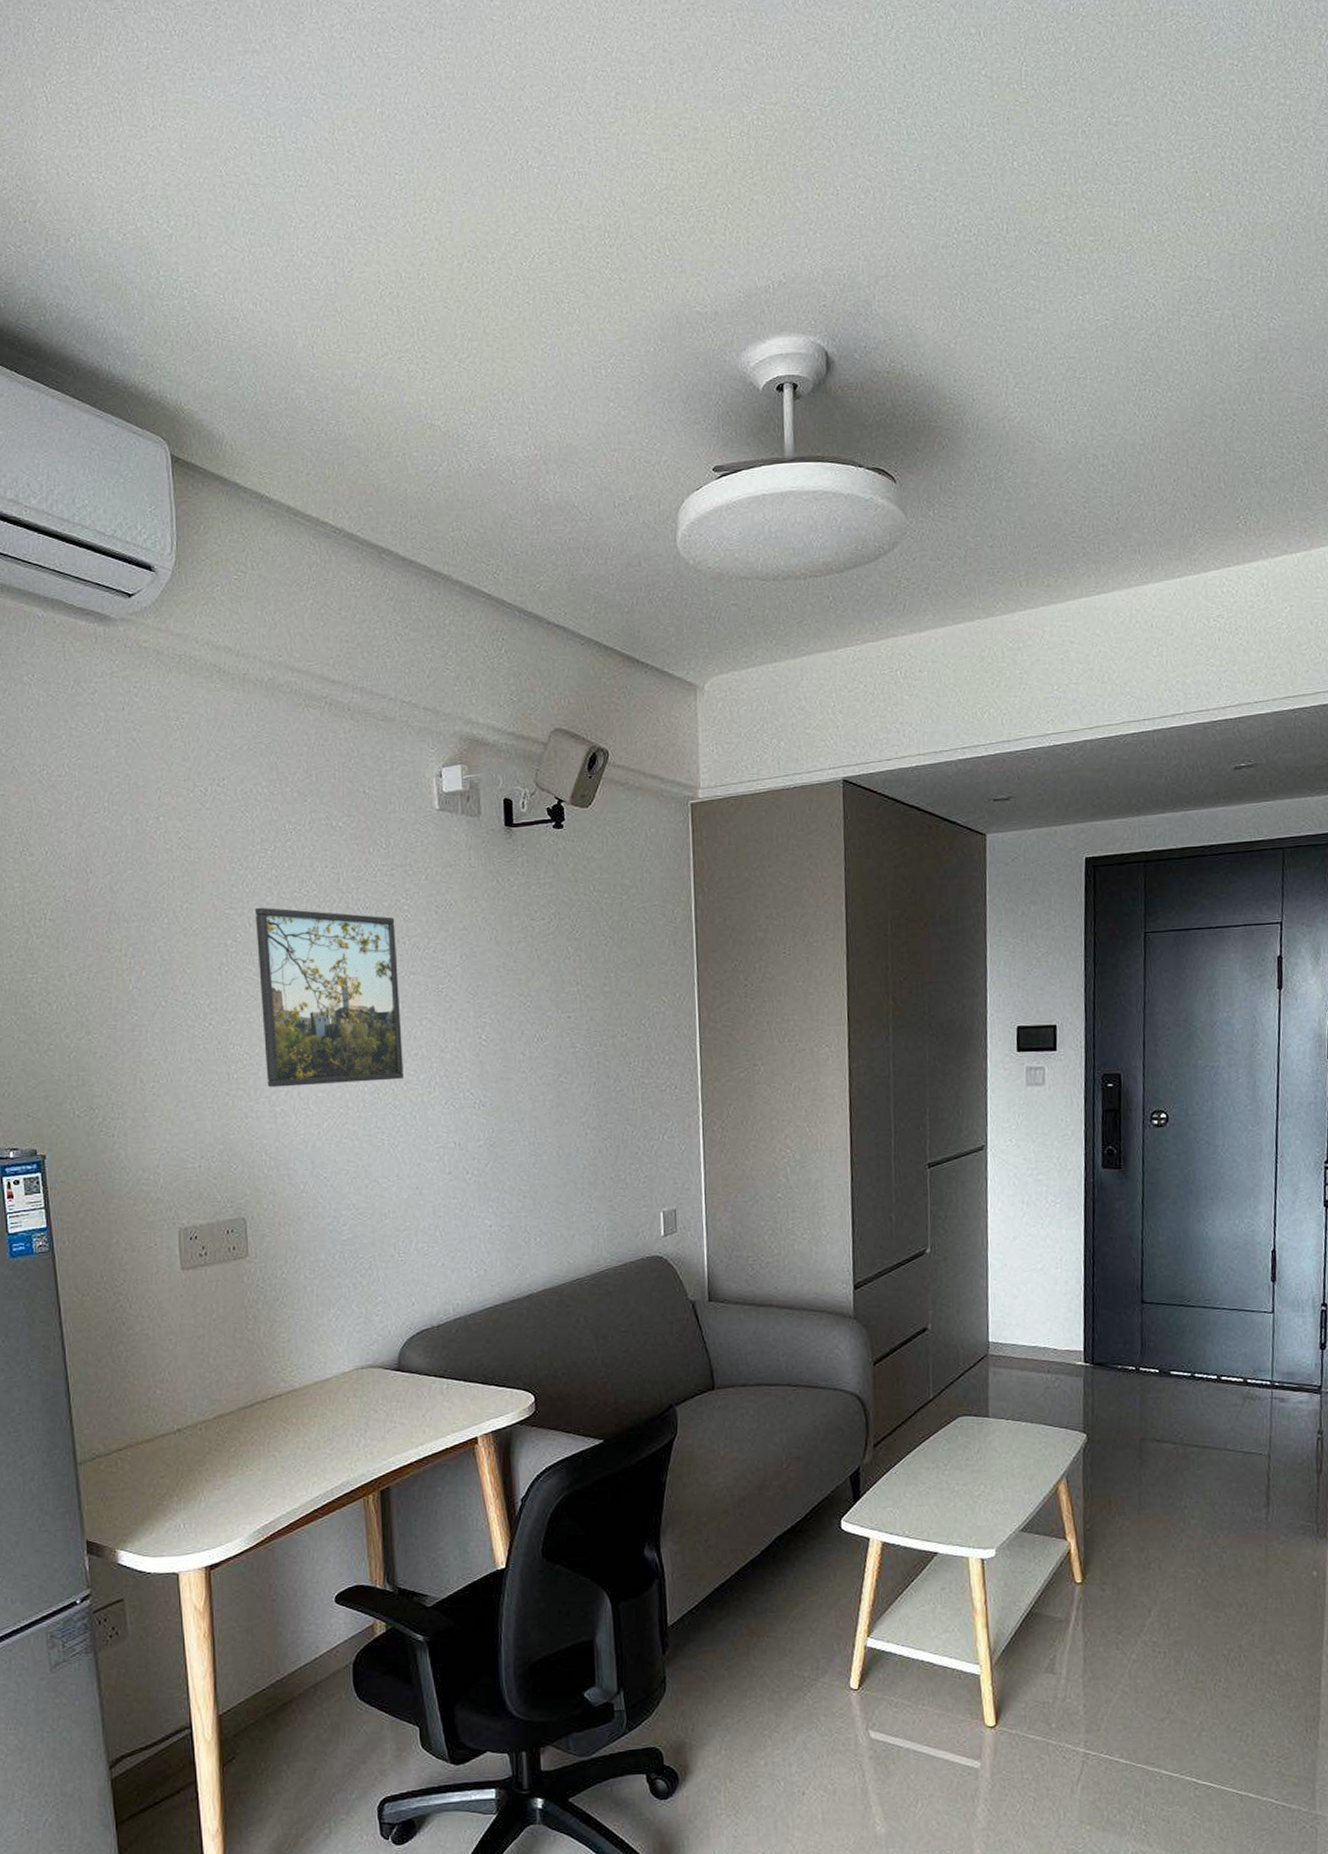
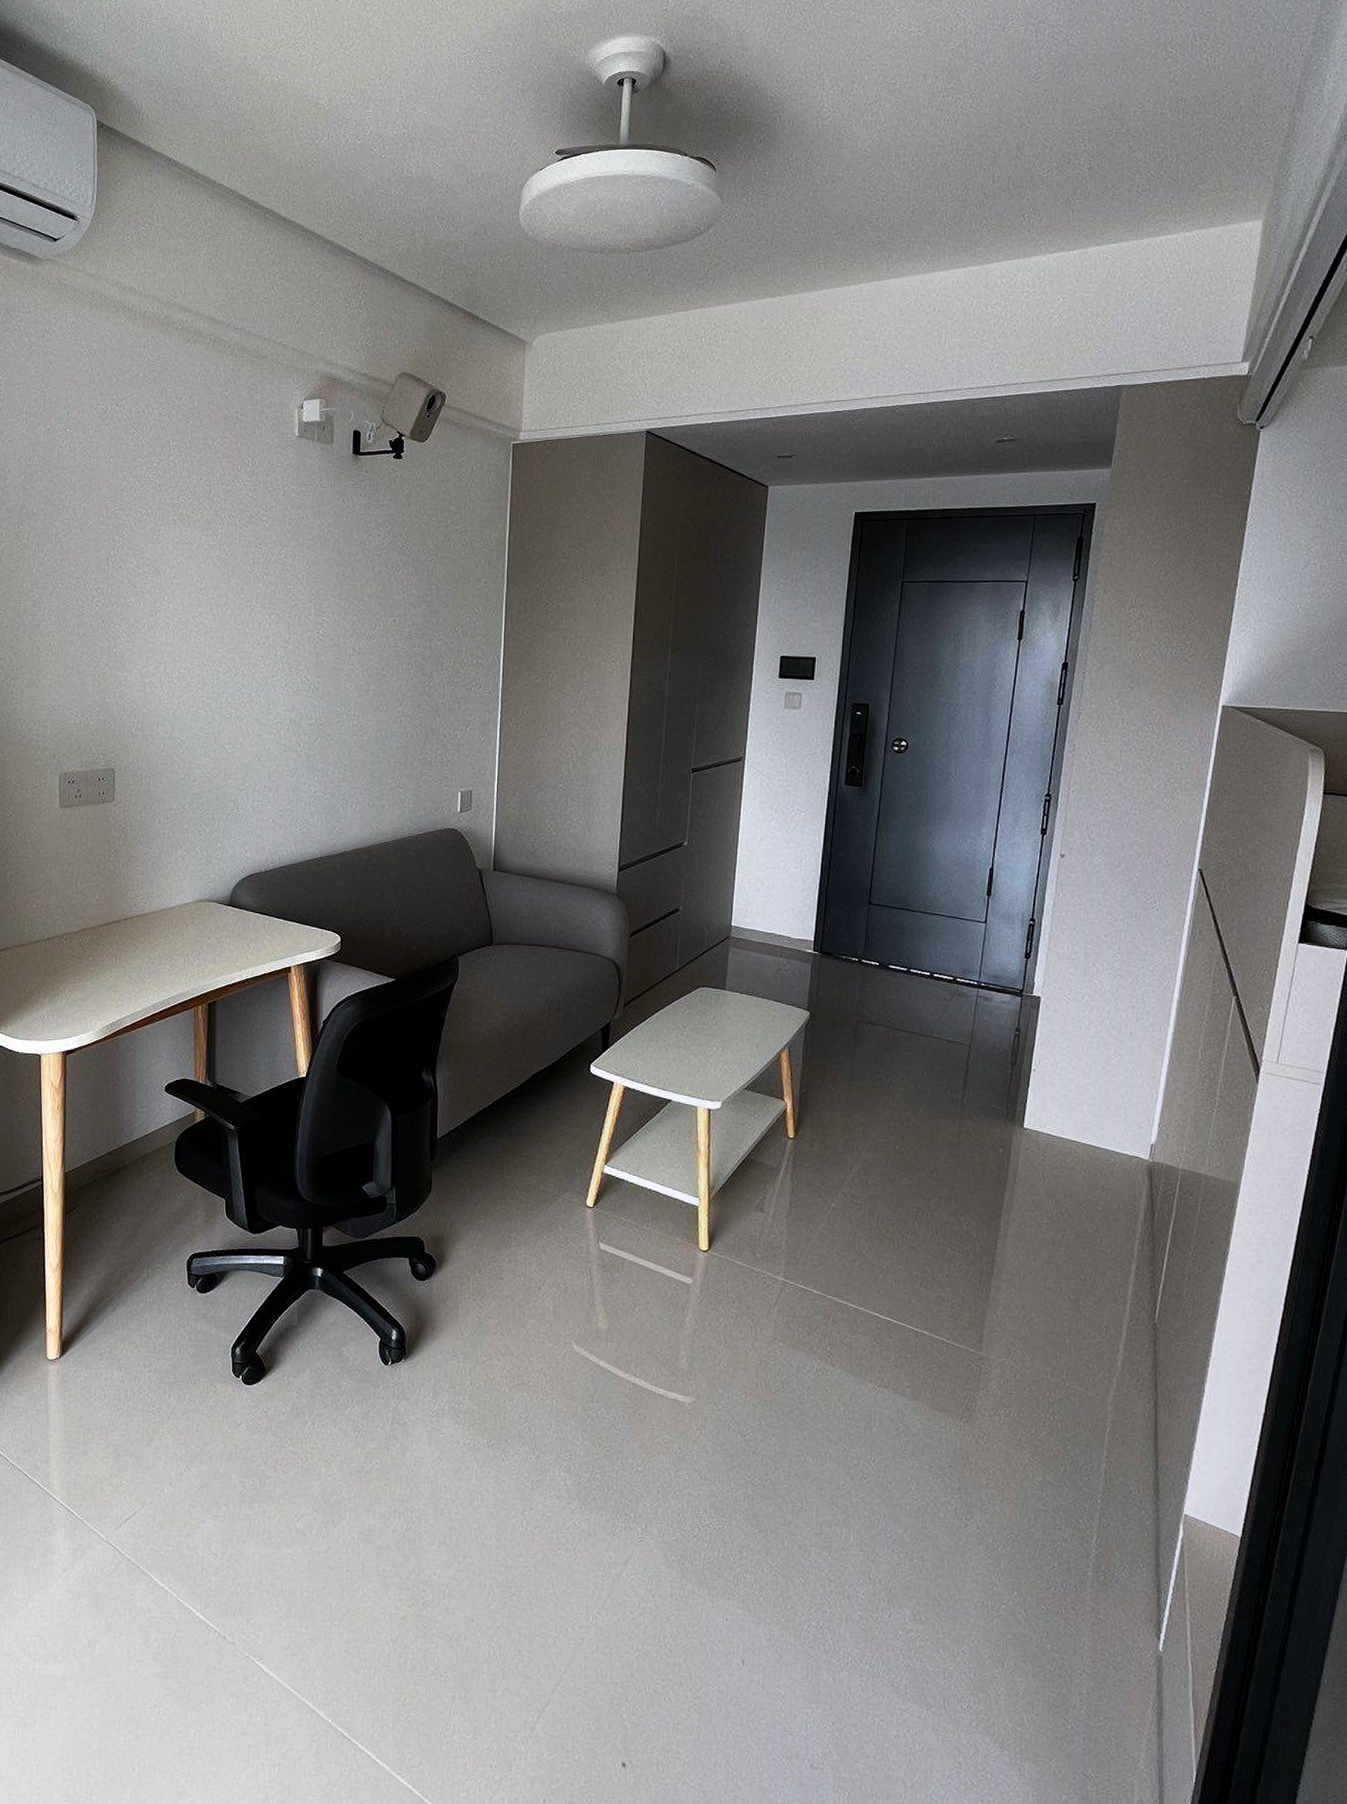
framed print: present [254,907,404,1088] -> none [139,510,255,663]

